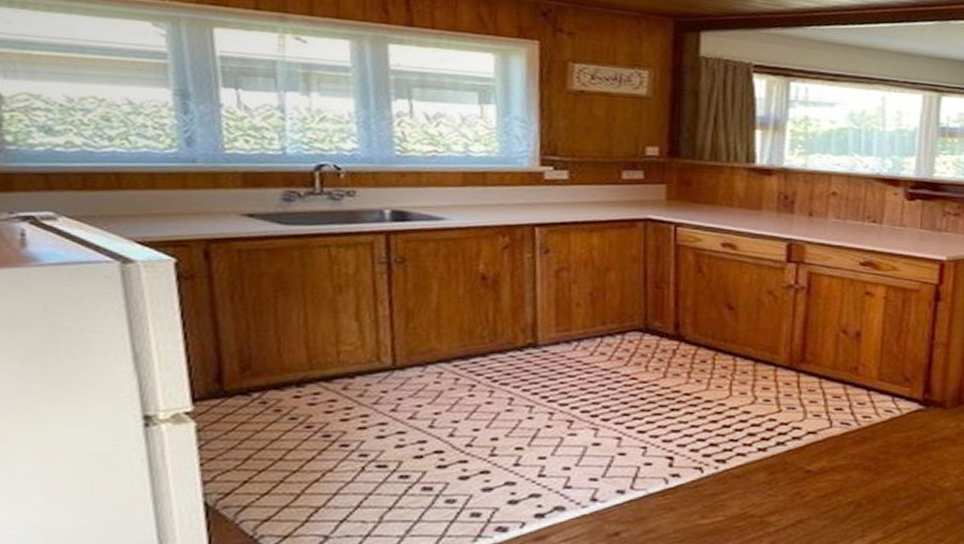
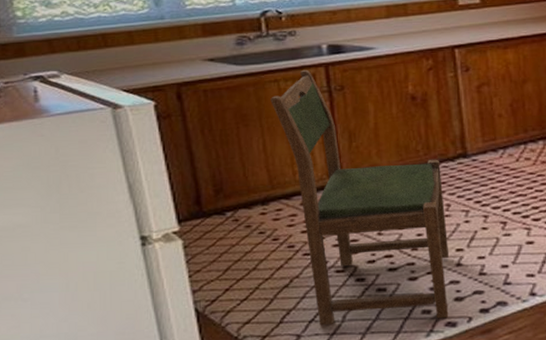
dining chair: none [318,237,508,526] -> present [270,70,450,326]

